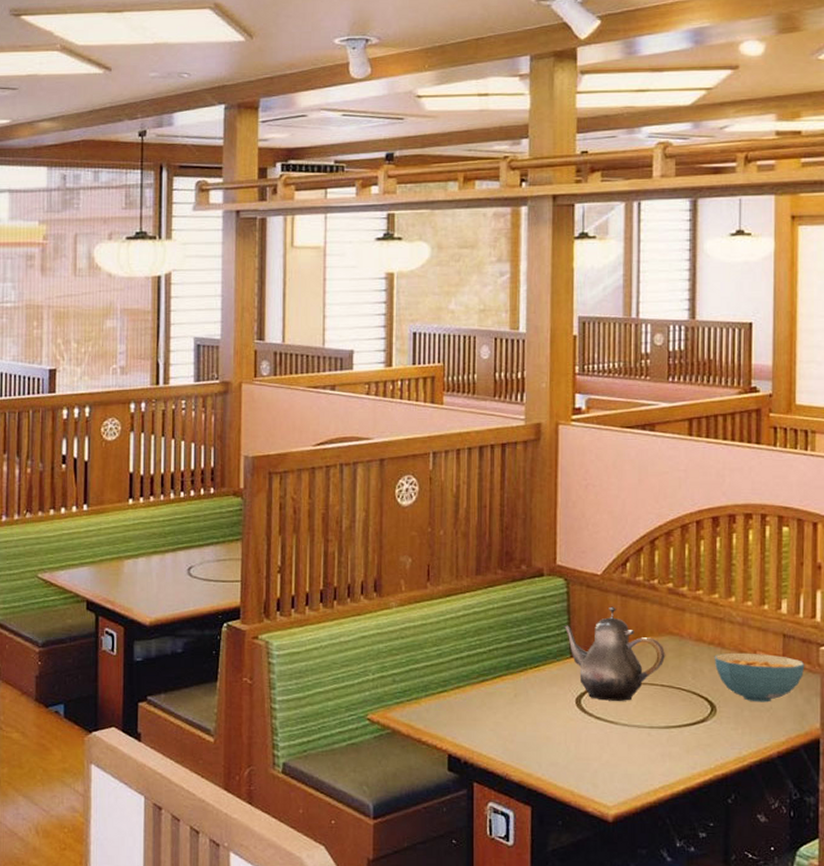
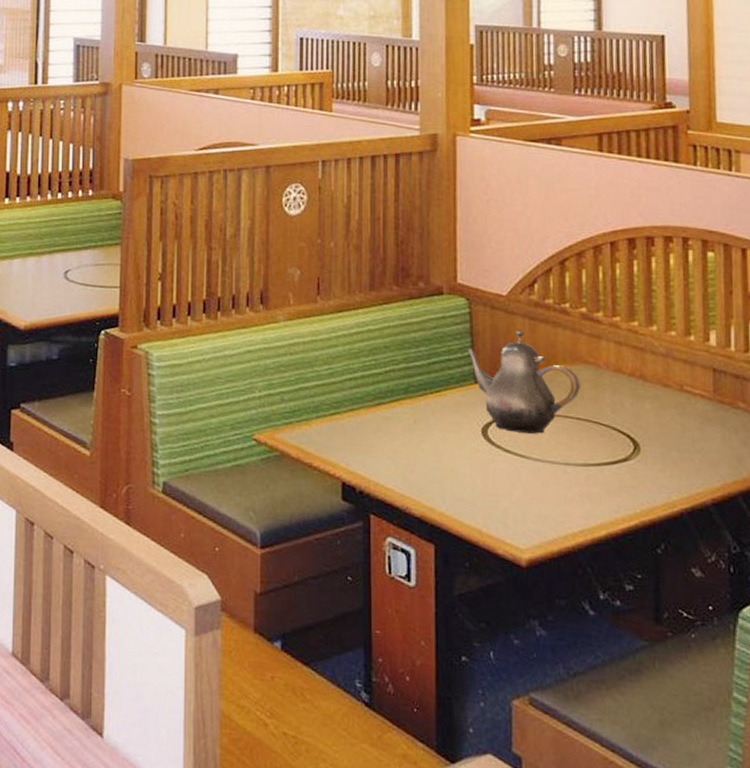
cereal bowl: present [714,652,805,703] -> none [635,386,740,443]

